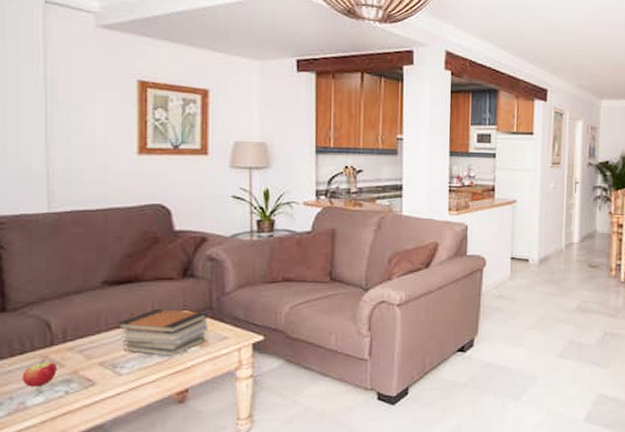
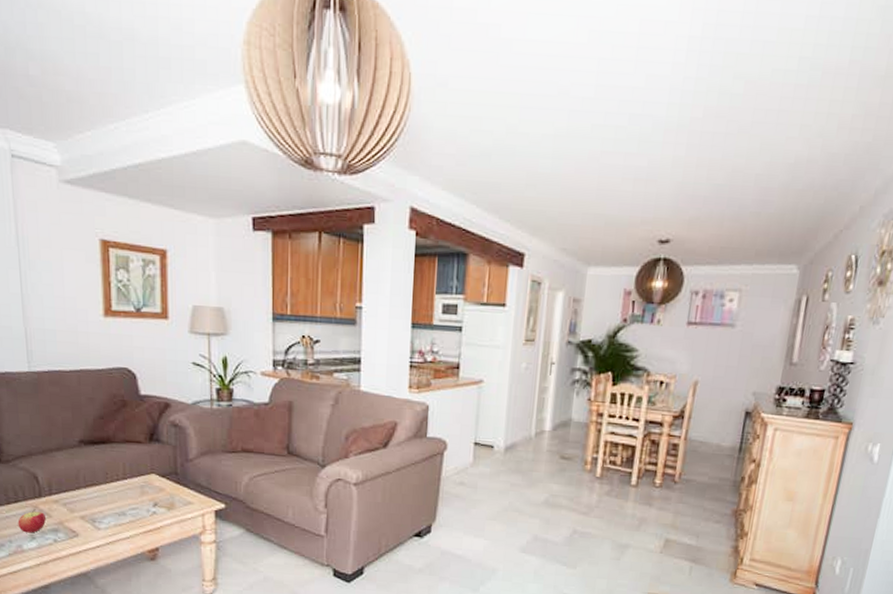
book stack: present [117,308,209,357] -> none [93,469,175,517]

